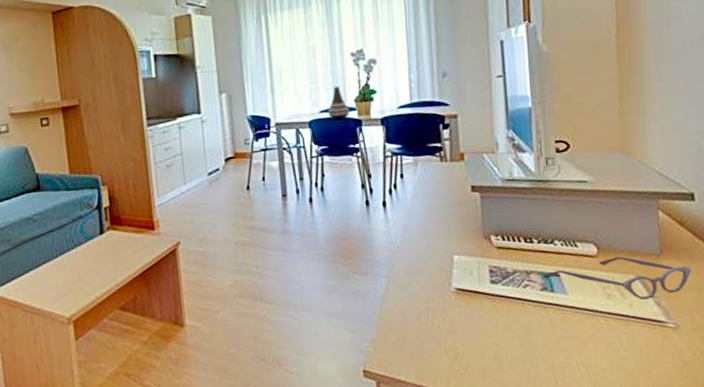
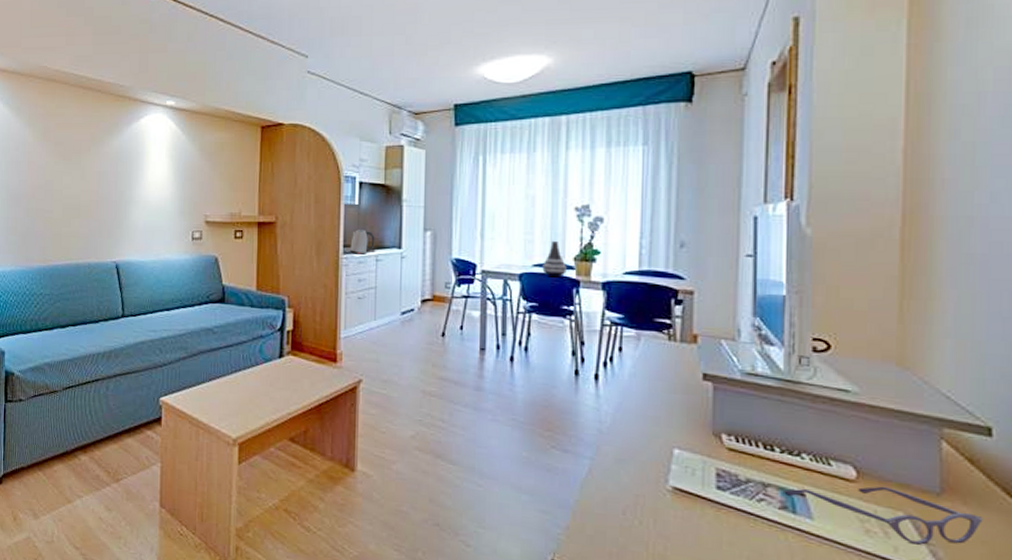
kettle: none [153,99,176,126] -> present [350,228,375,256]

